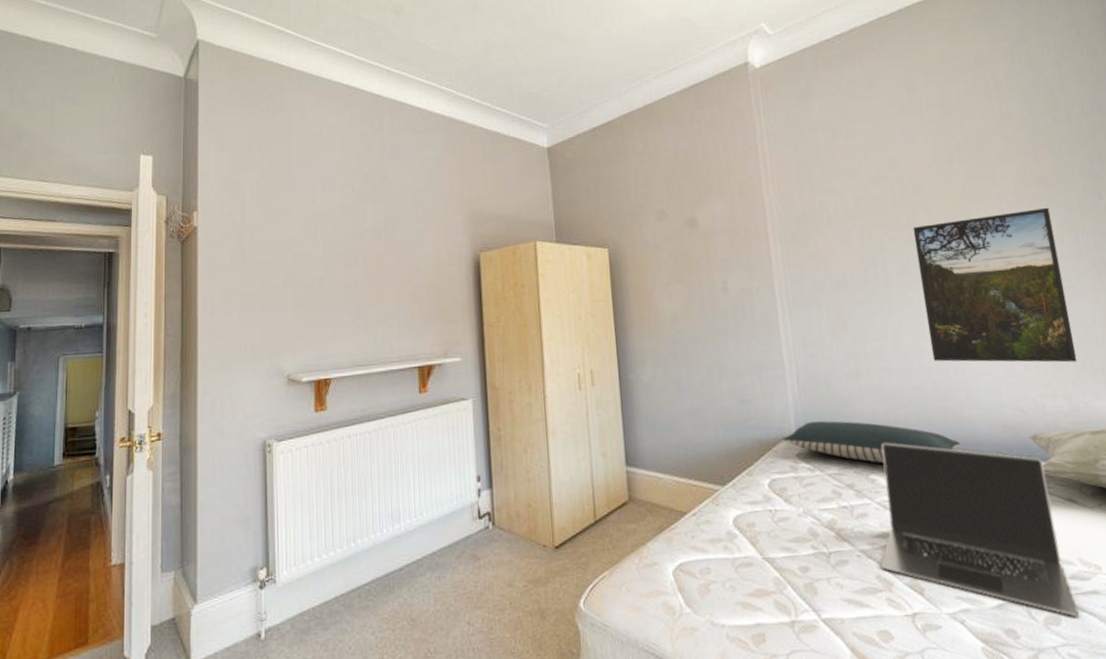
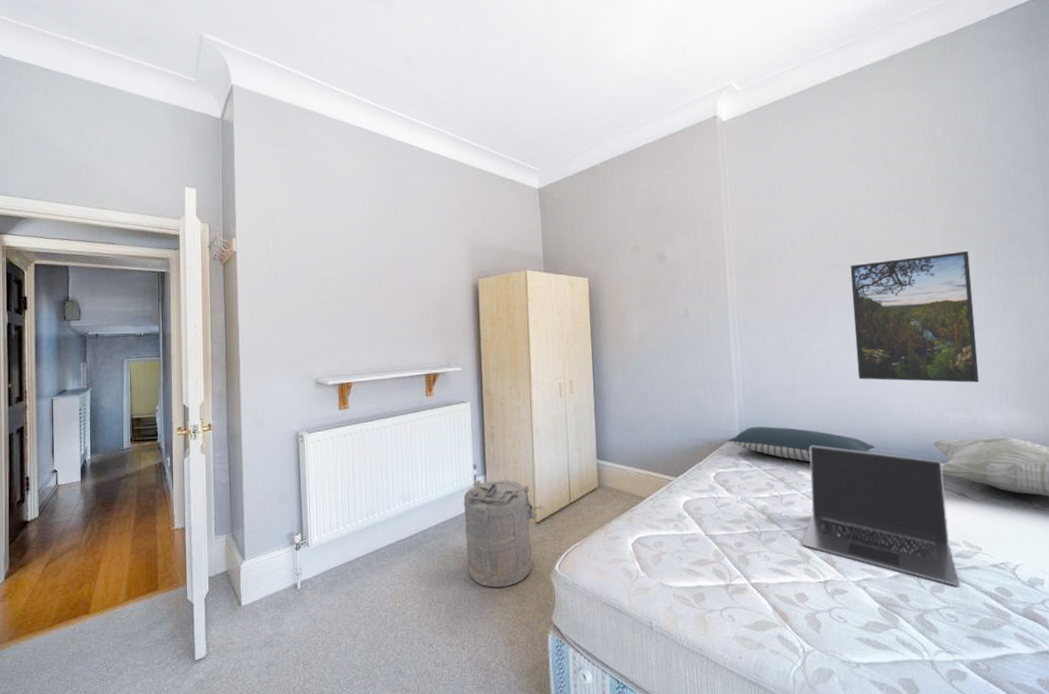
laundry hamper: none [465,494,563,632] -> present [463,480,543,588]

